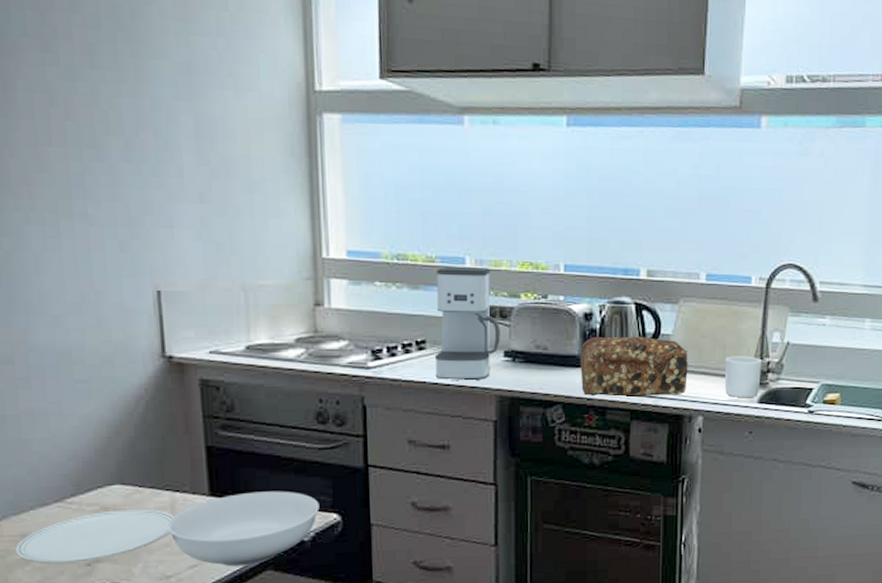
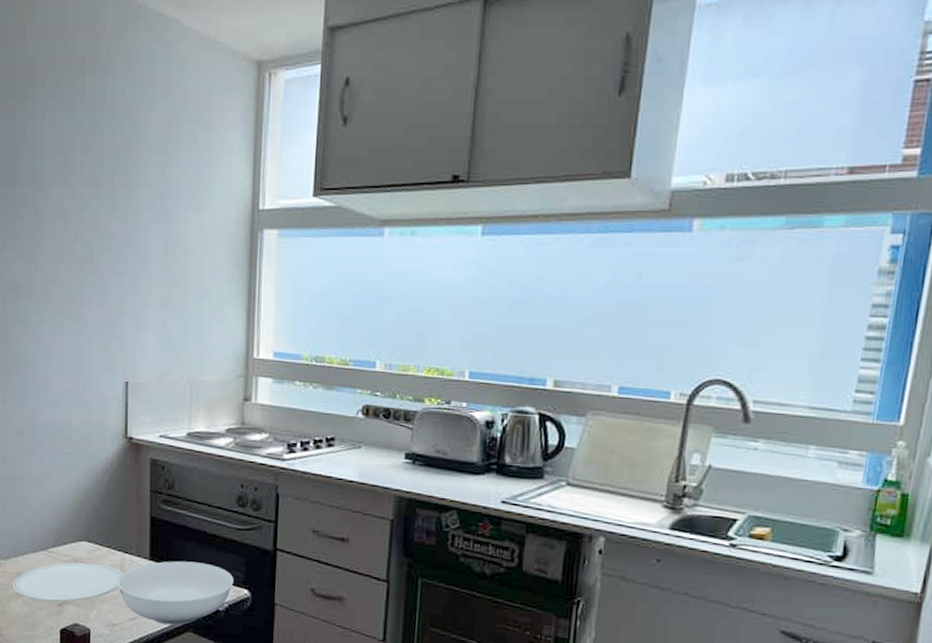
coffee maker: present [434,266,500,380] -> none [340,369,403,479]
bread loaf: present [580,336,688,397] -> none [478,444,593,512]
mug: present [724,356,762,399] -> none [632,475,677,523]

